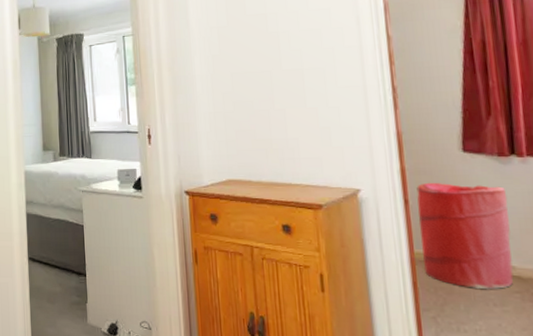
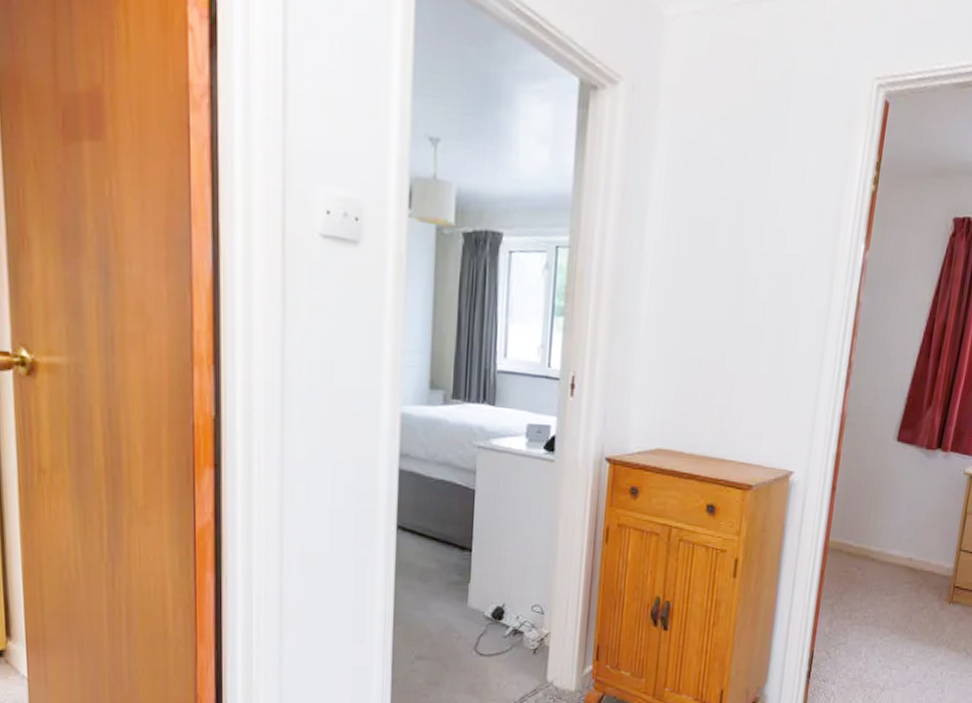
laundry hamper: present [416,182,514,289] -> none [834,469,924,579]

